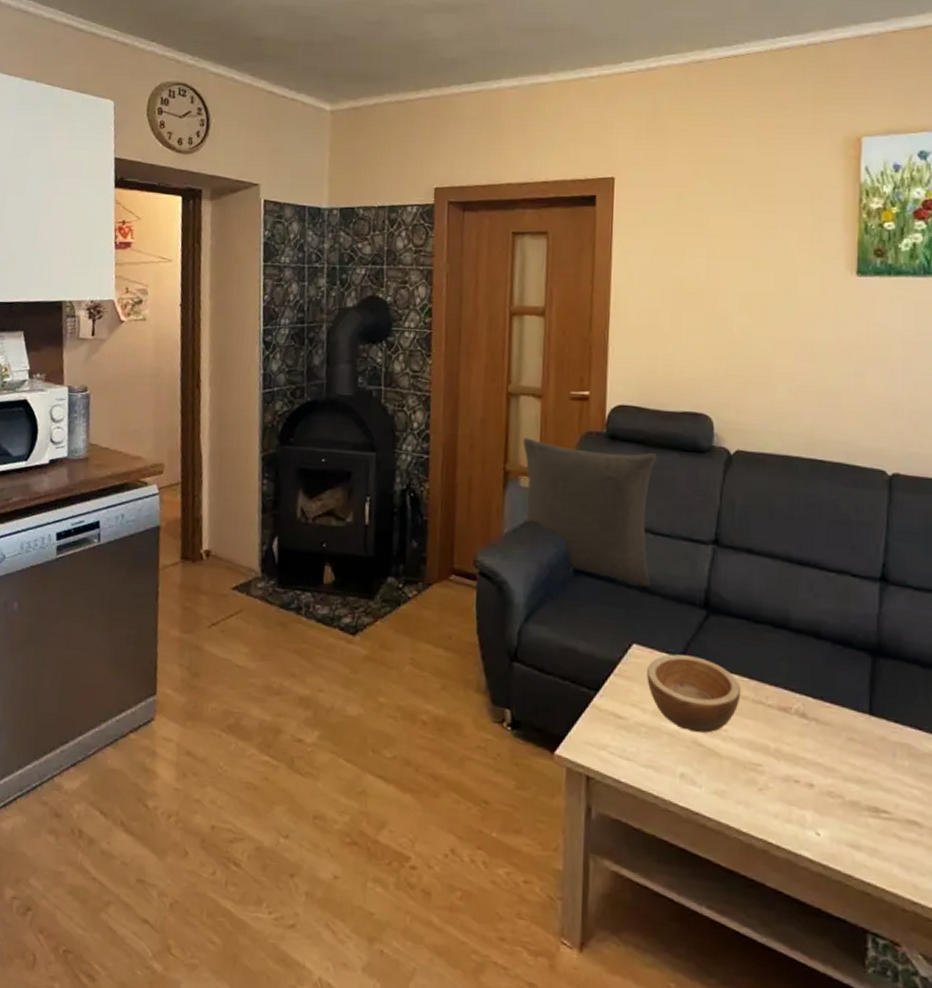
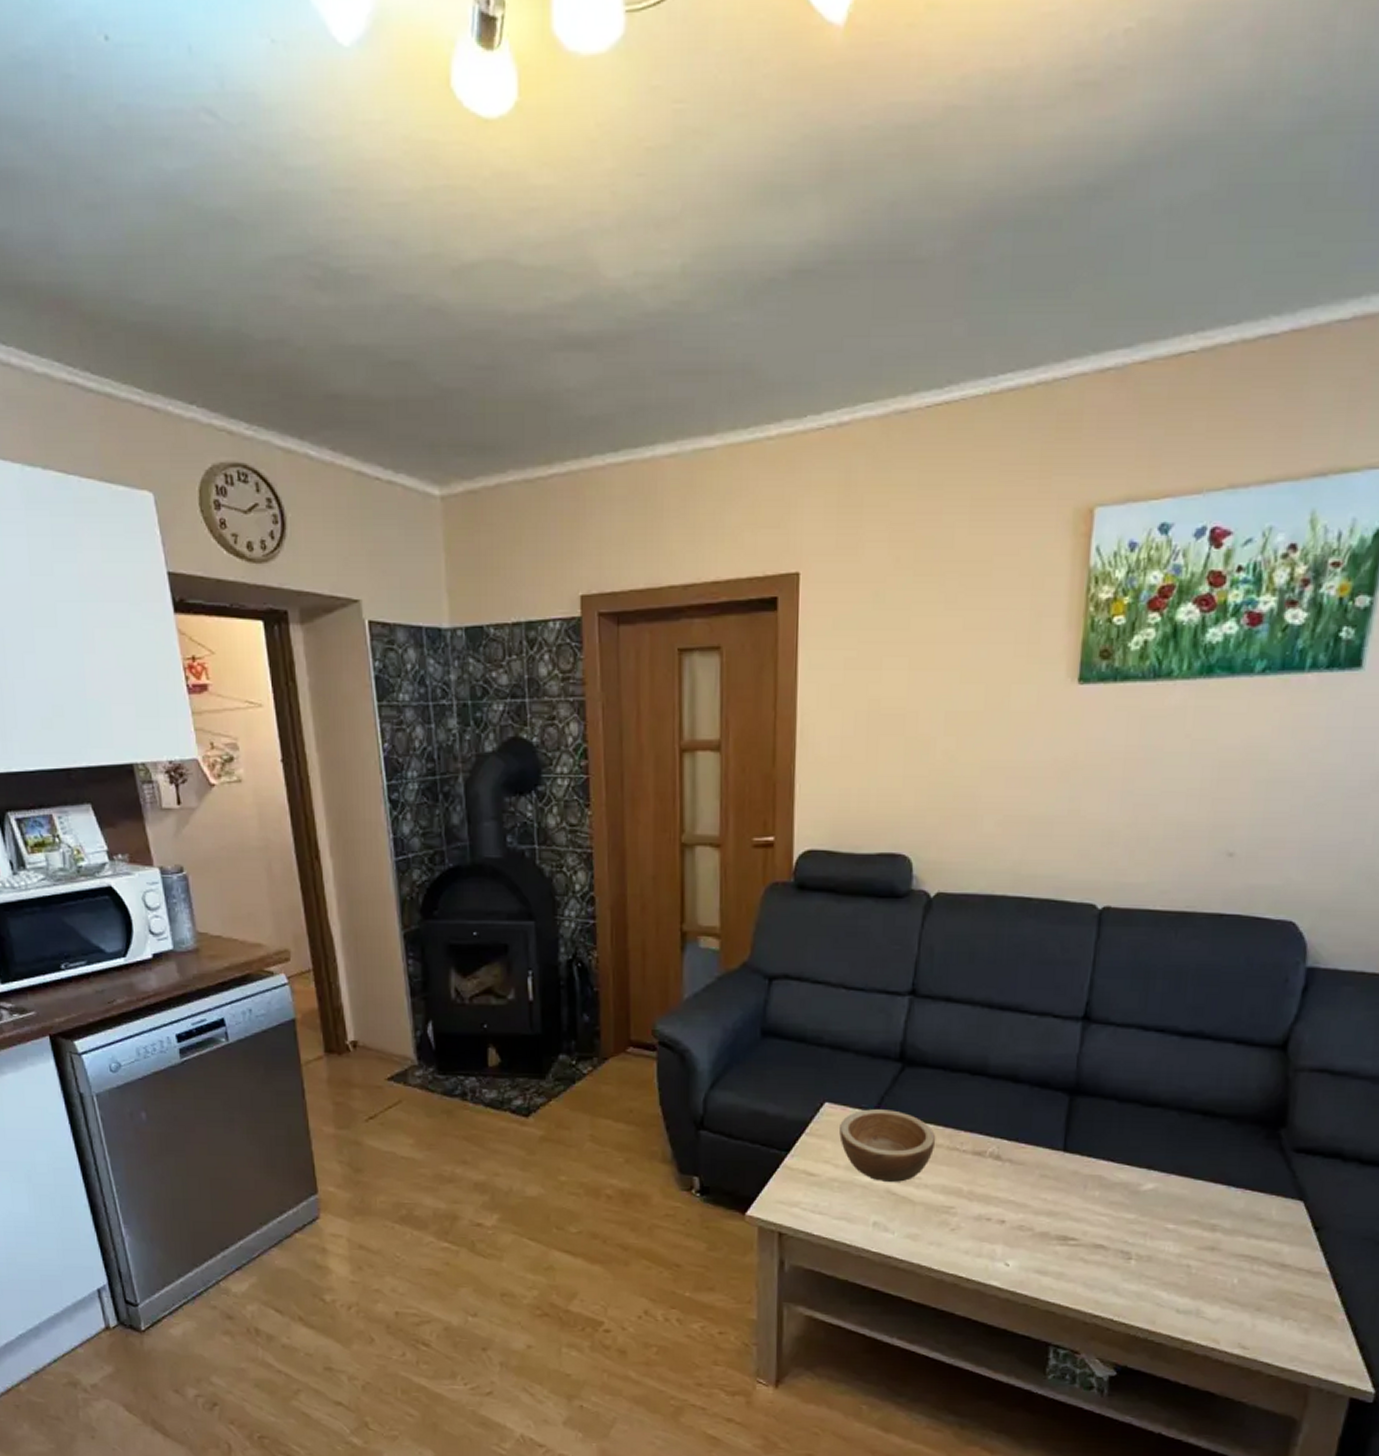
pillow: present [523,438,656,589] -> none [701,894,850,1046]

